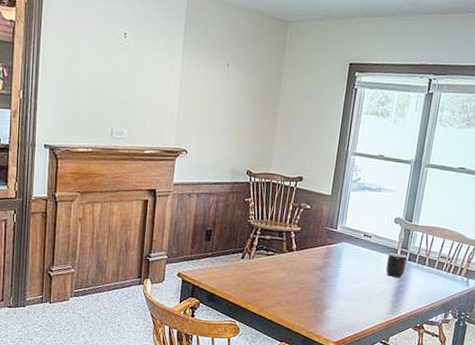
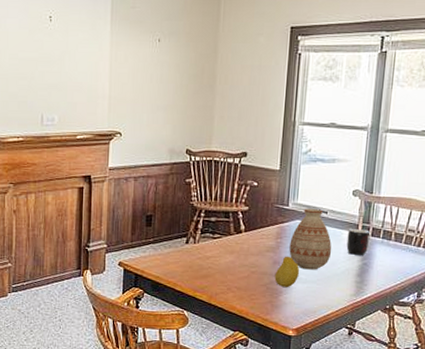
fruit: none [320,275,343,304] -> present [274,256,299,288]
vase: none [335,232,373,289] -> present [289,209,332,270]

